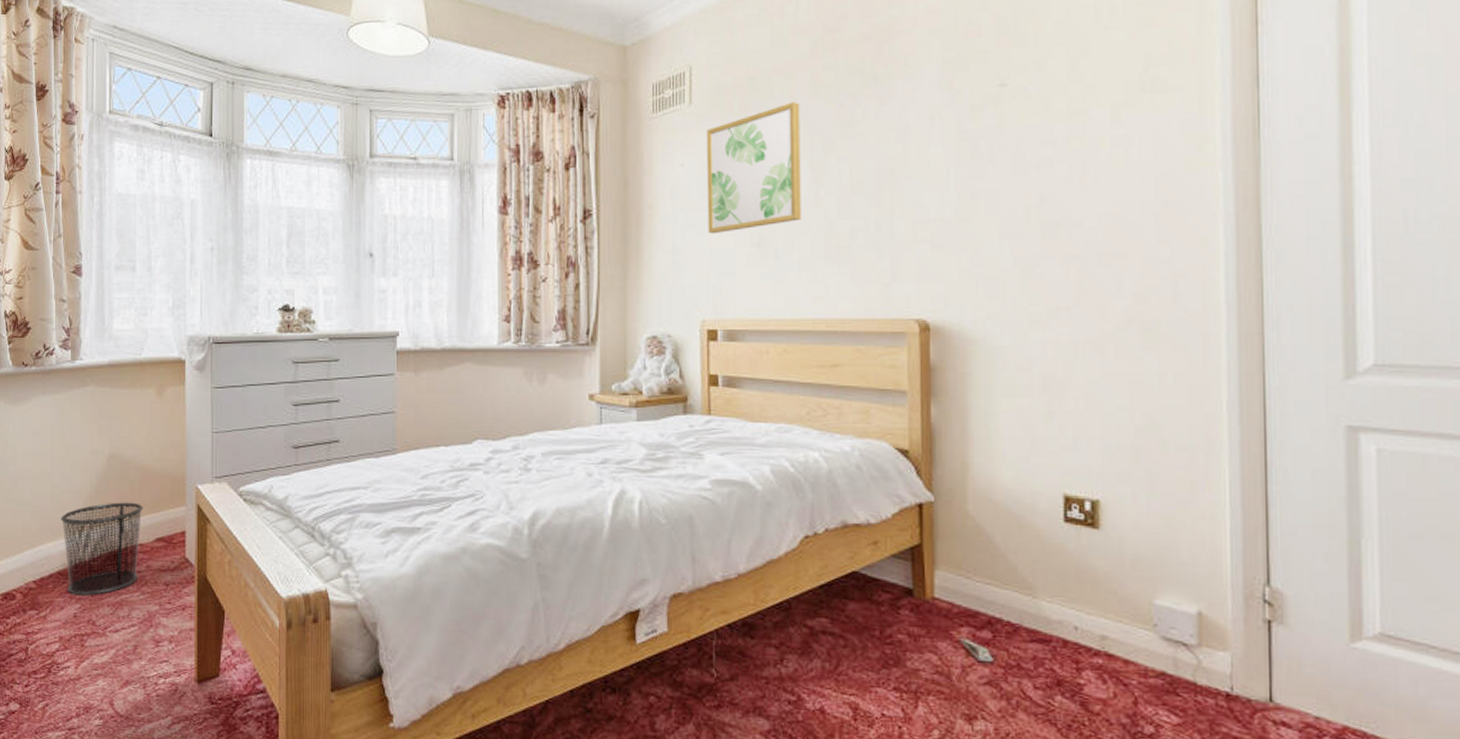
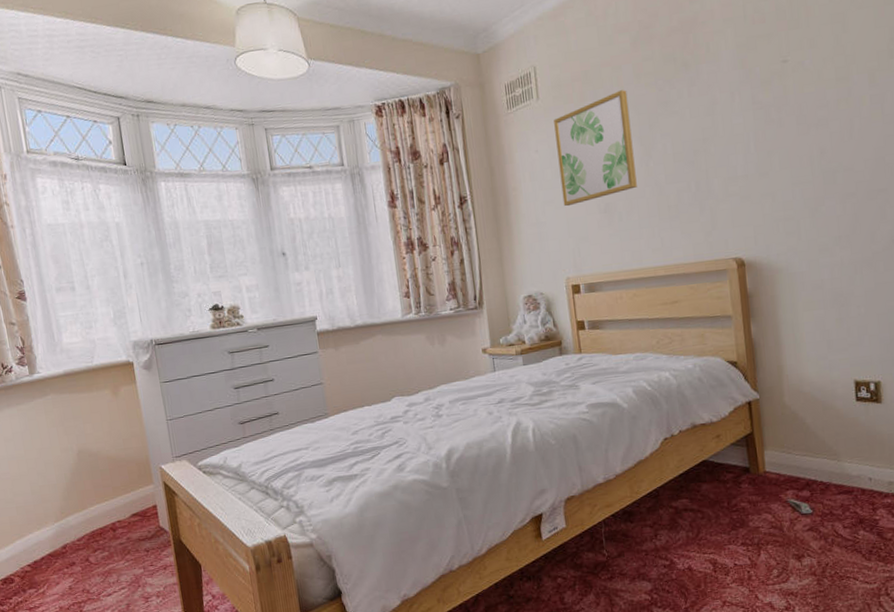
waste bin: present [60,502,143,596] -> none [43,487,121,571]

